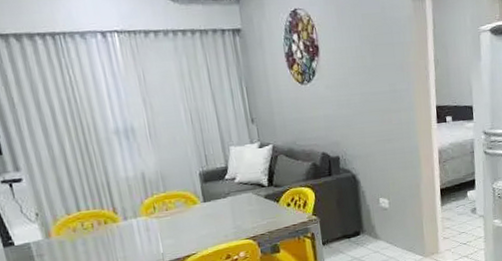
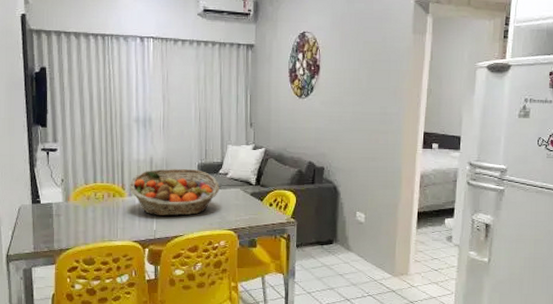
fruit basket: none [122,178,229,237] -> present [130,168,220,217]

